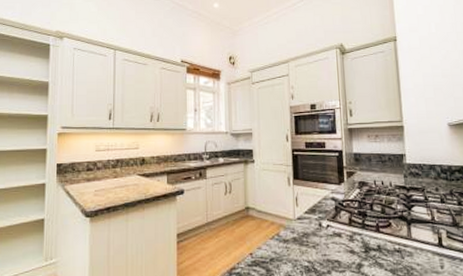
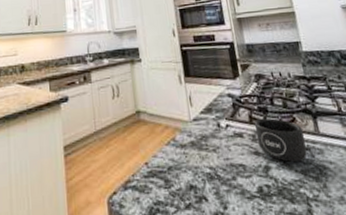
mug: none [353,222,398,261] -> present [254,118,308,162]

